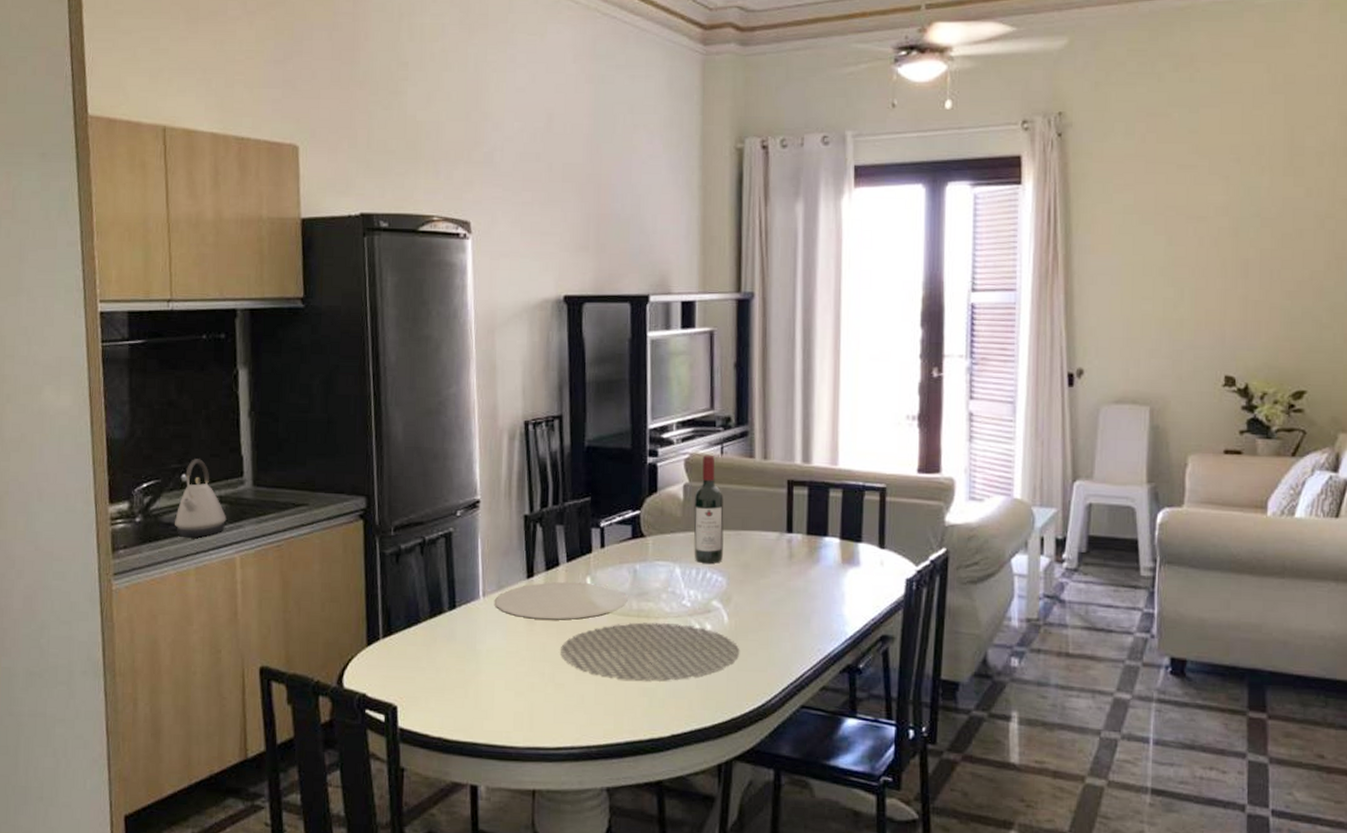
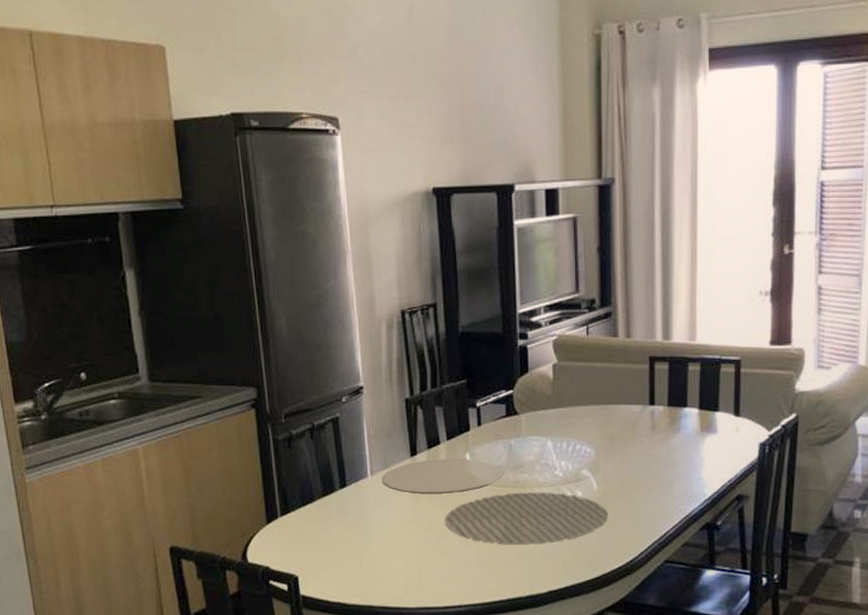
kettle: present [175,459,227,539] -> none [78,358,127,433]
wine bottle: present [693,454,724,563] -> none [563,335,591,436]

